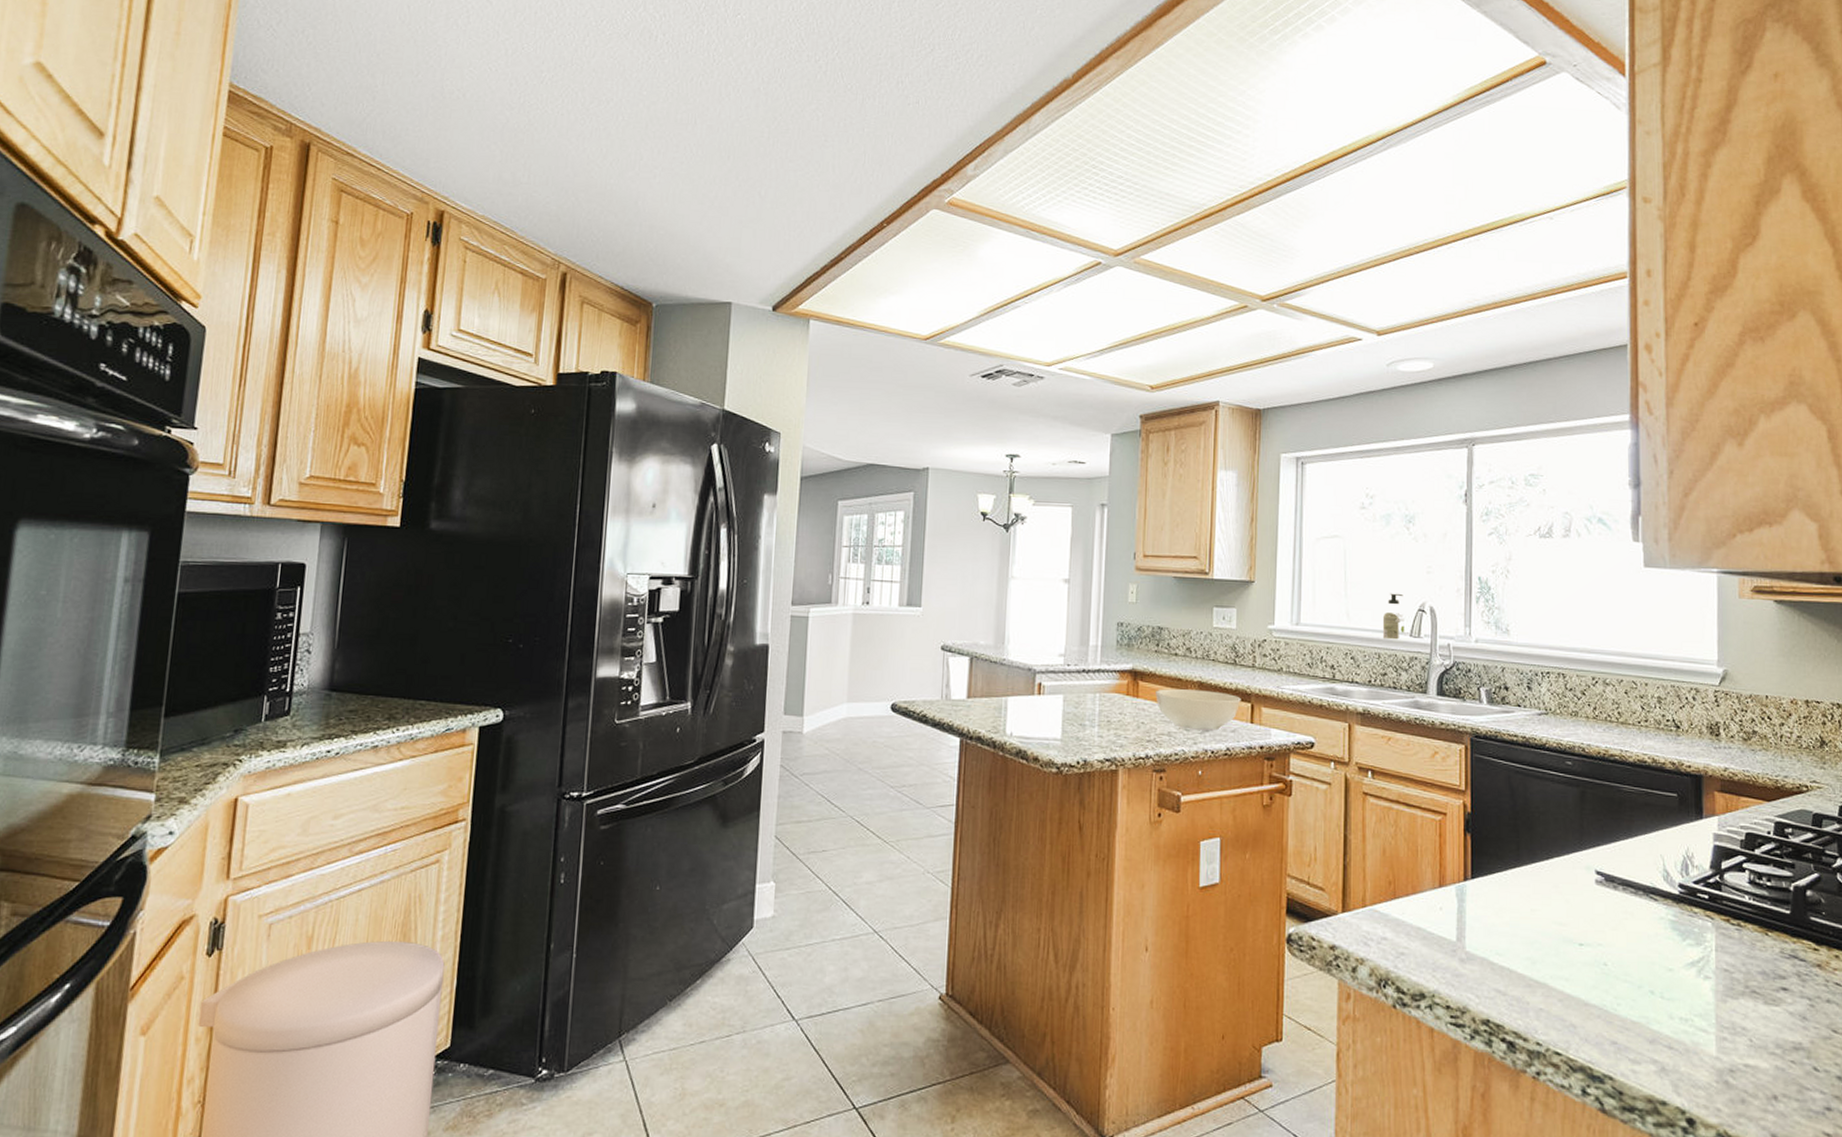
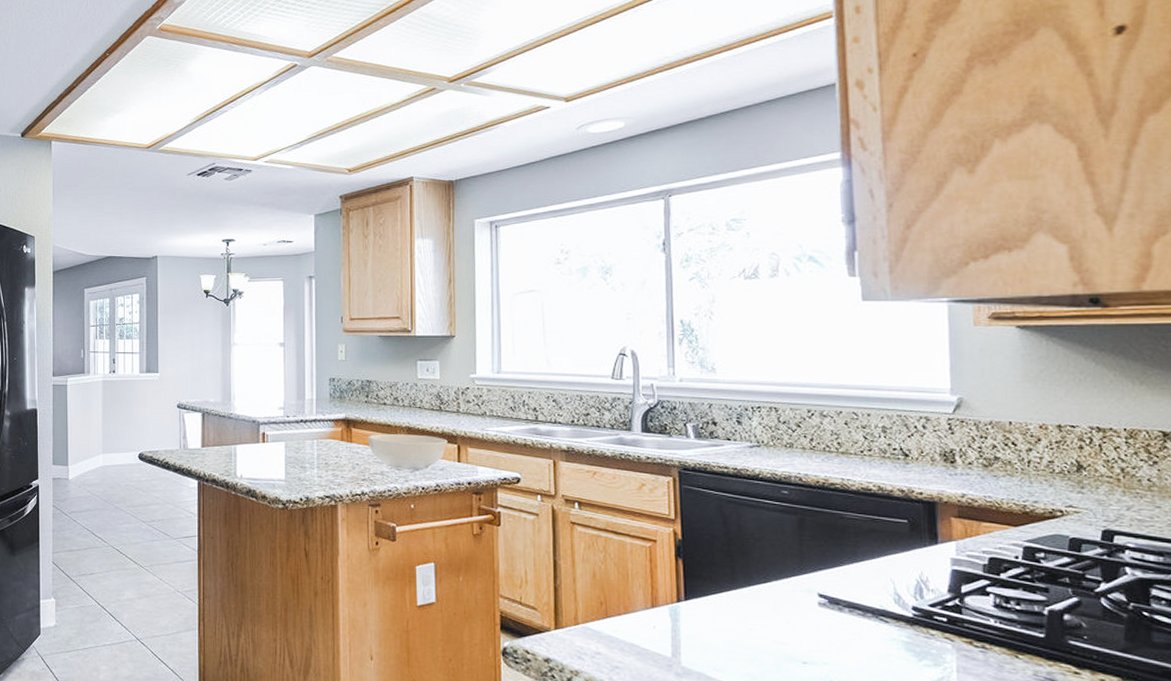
soap dispenser: present [1382,593,1405,640] -> none [583,339,606,382]

